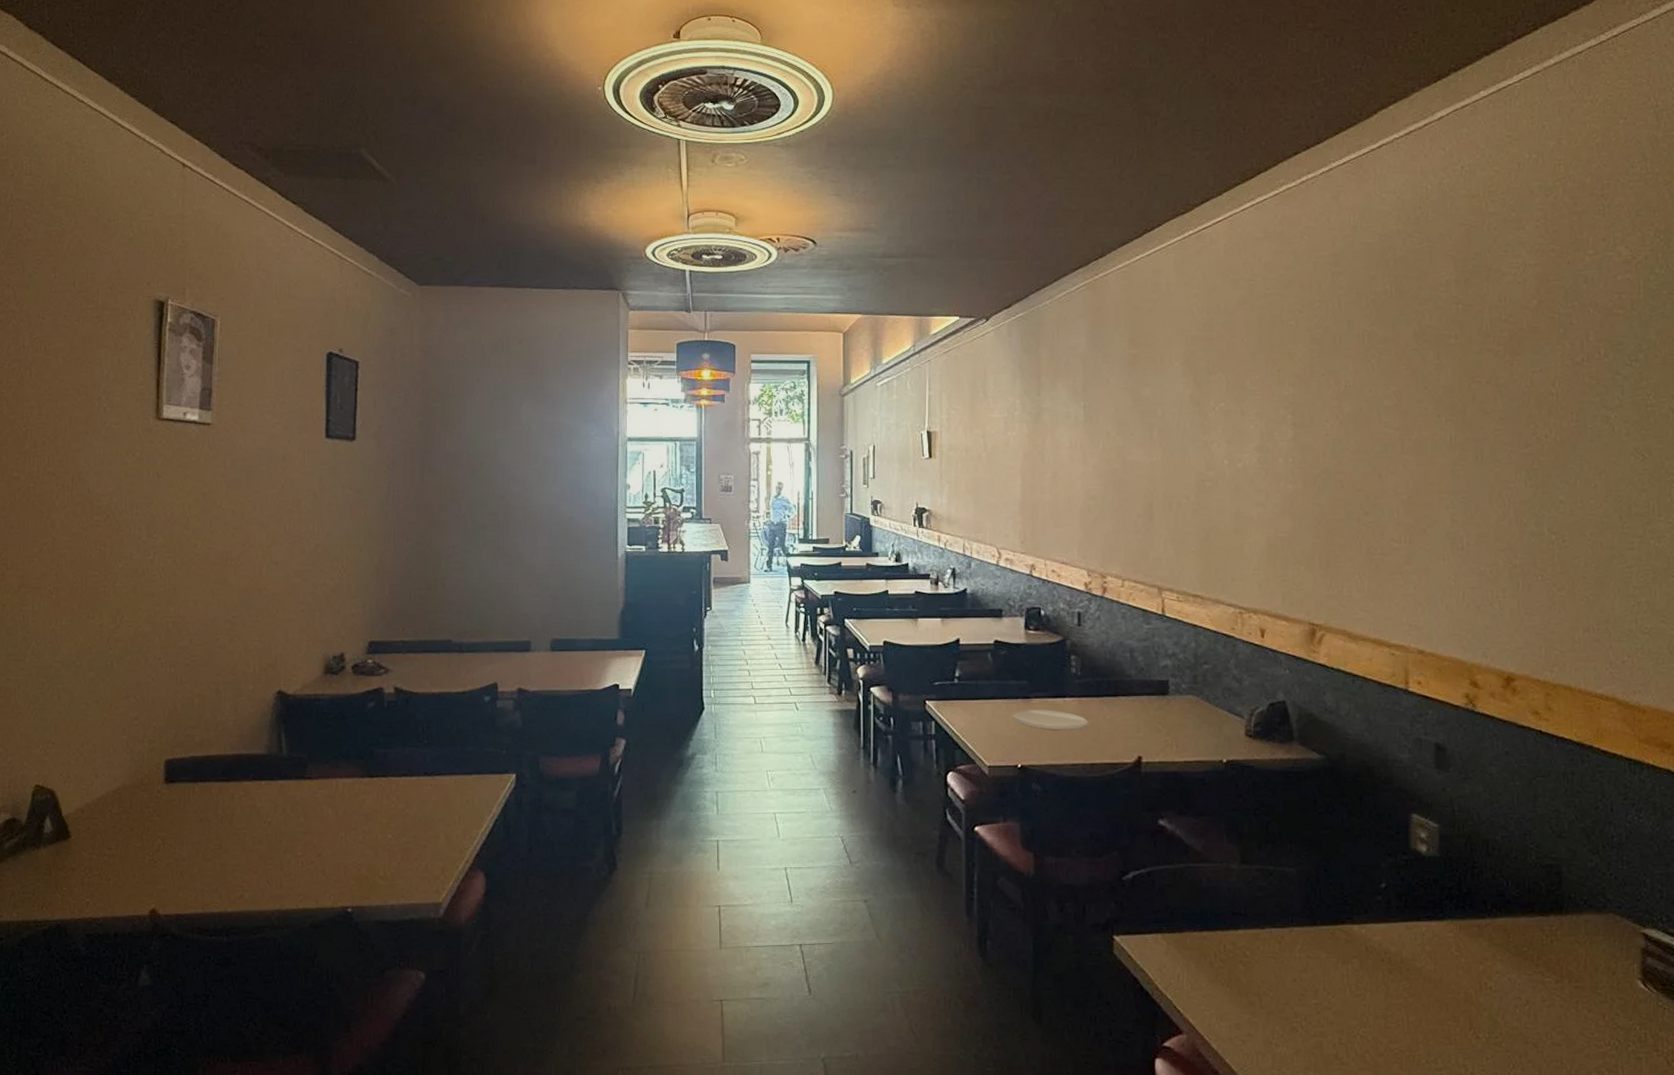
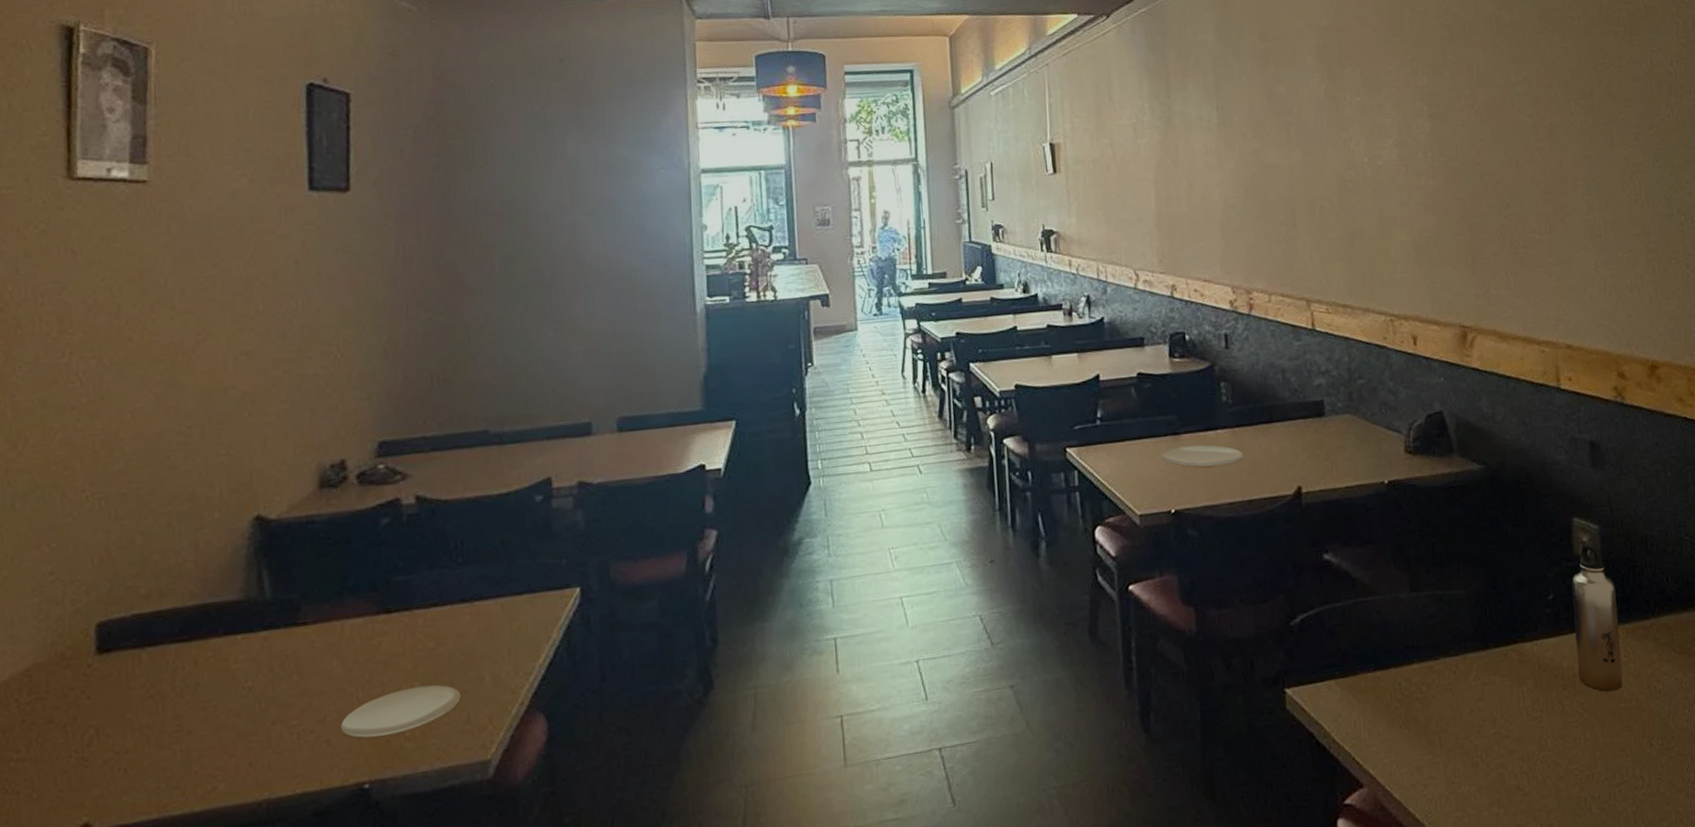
plate: none [333,838,421,875] -> present [341,684,461,740]
water bottle: none [1405,840,1452,981] -> present [1572,544,1623,692]

